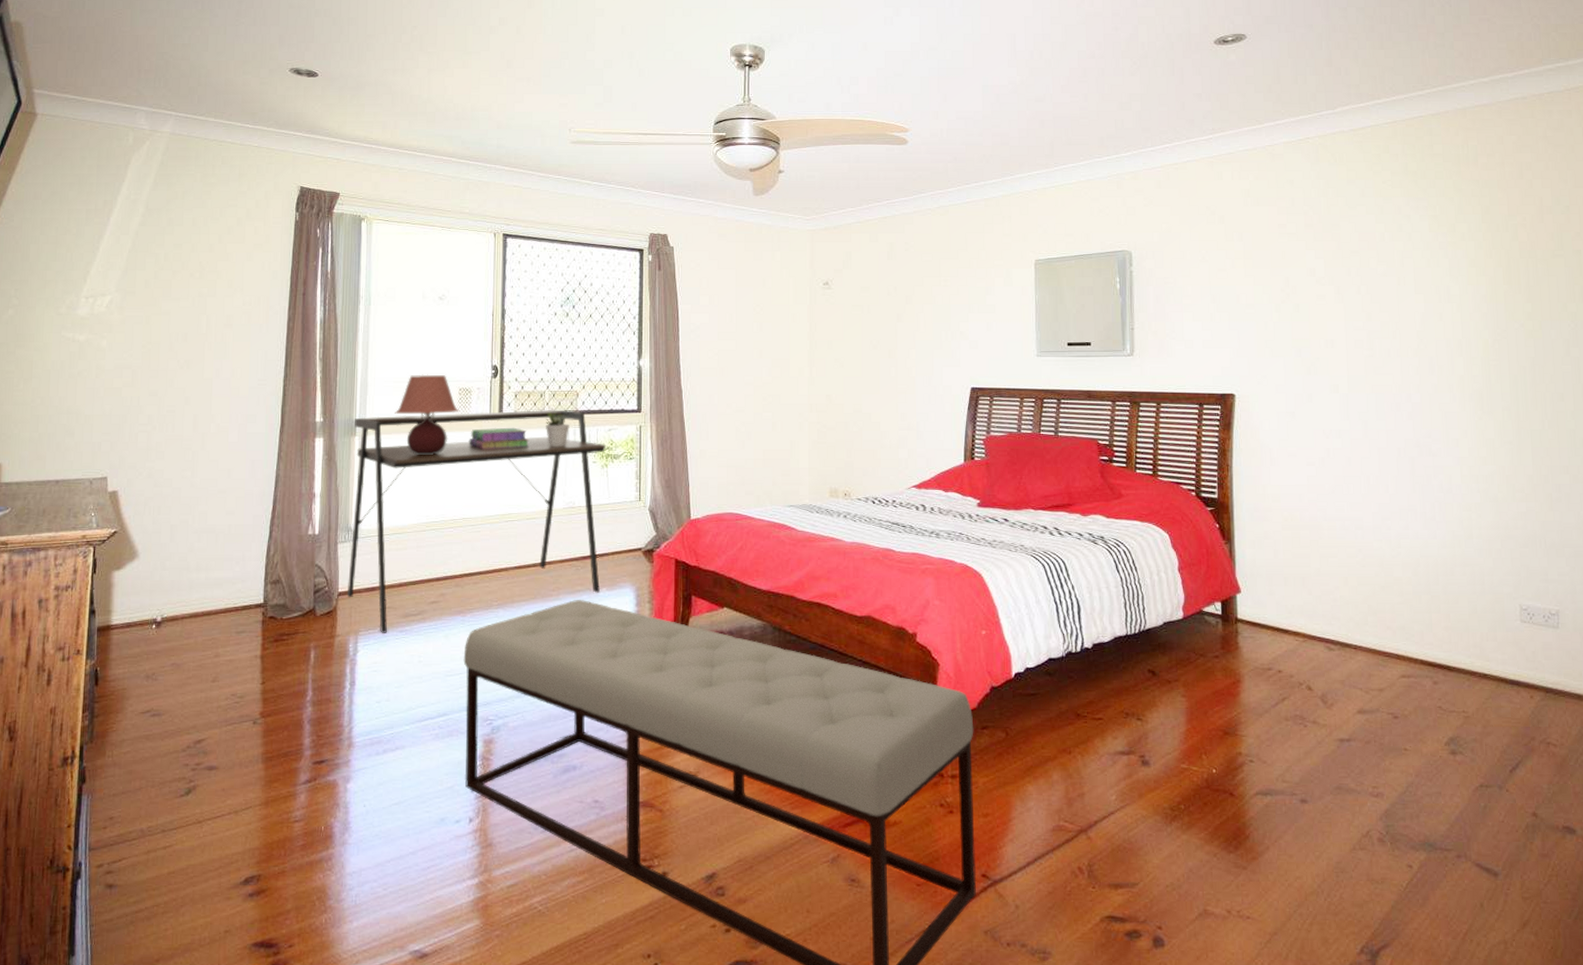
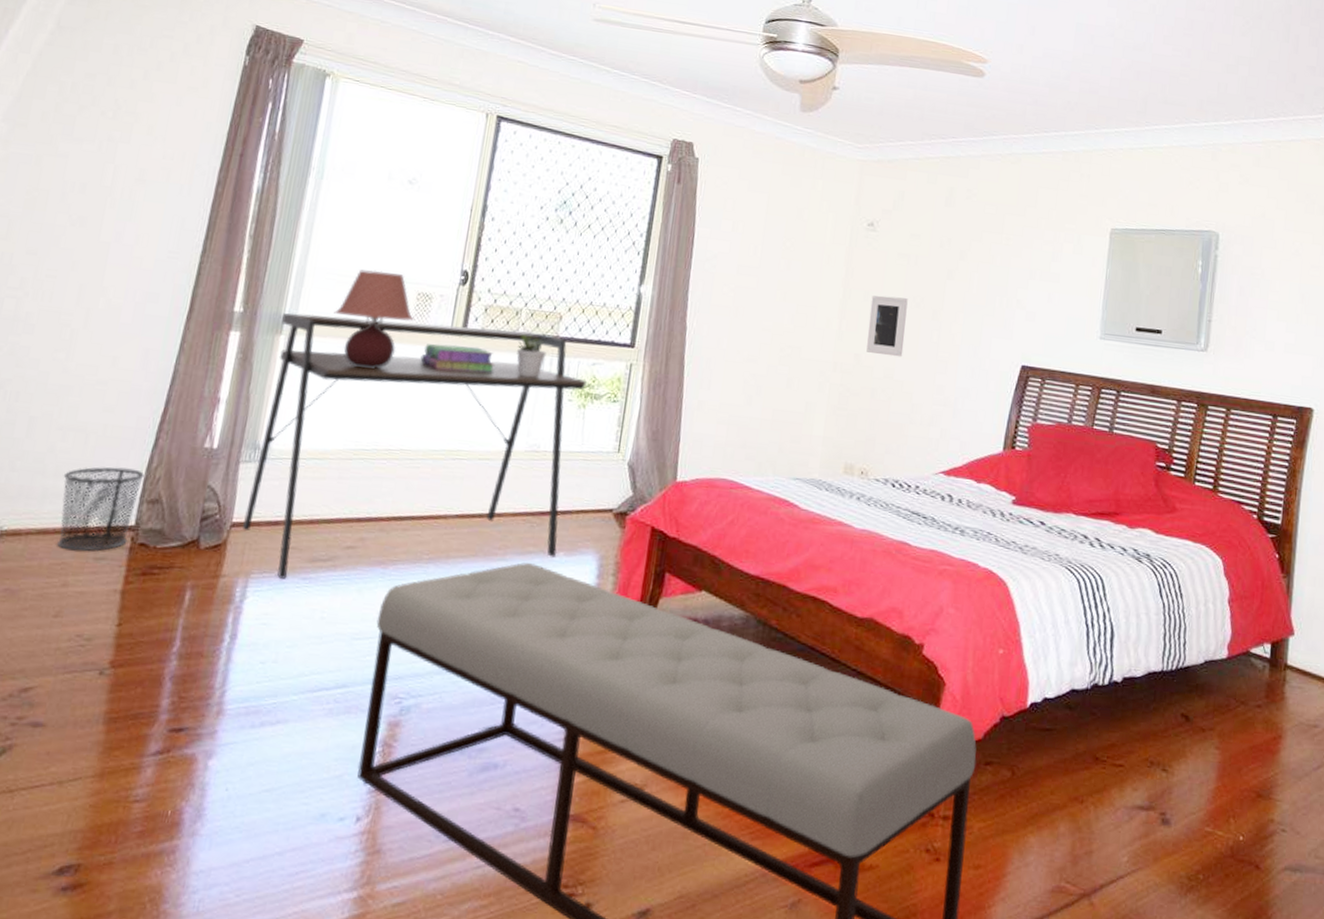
waste bin: none [203,558,265,628] -> present [57,467,145,552]
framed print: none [834,343,867,393] -> present [866,295,908,358]

